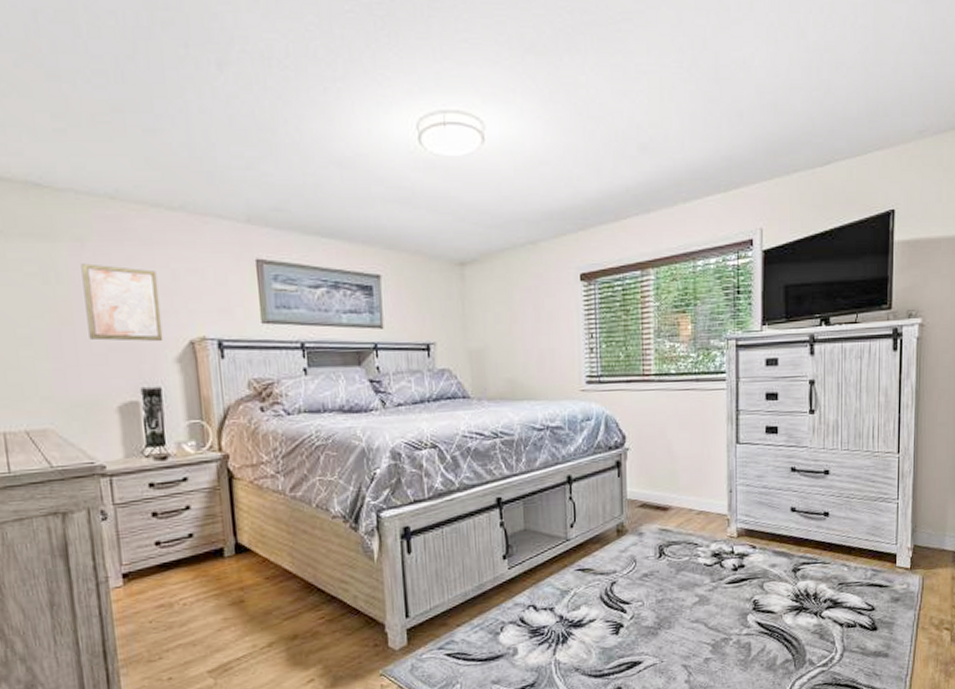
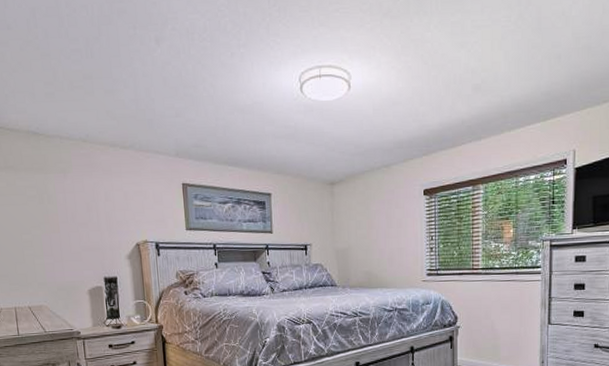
wall art: present [81,263,164,342] -> none [64,188,119,244]

